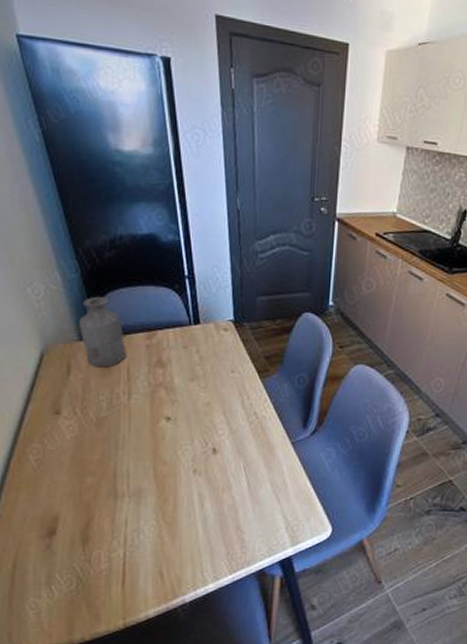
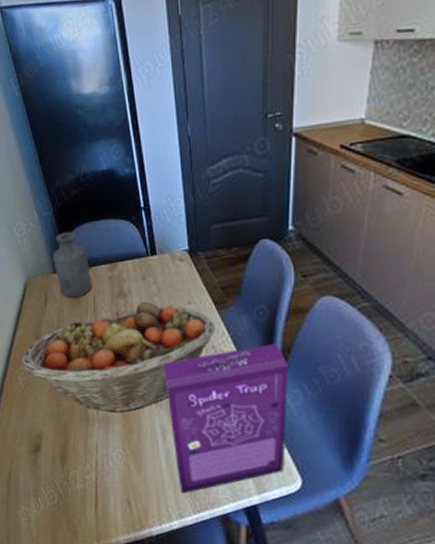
fruit basket: none [34,370,258,485] -> present [21,301,216,413]
cereal box: none [204,408,324,557] -> present [164,343,288,494]

